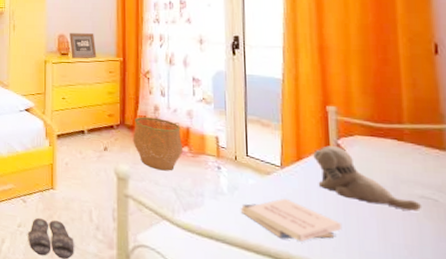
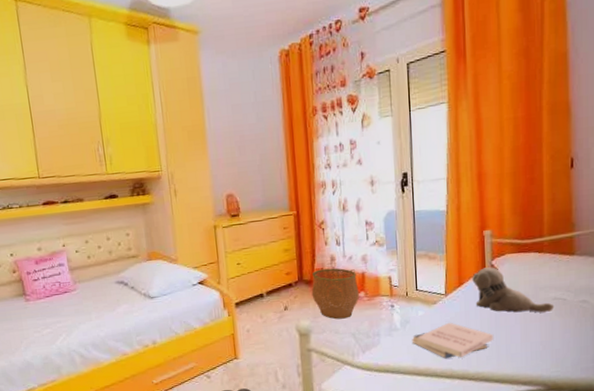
picture frame: present [70,33,97,59] -> none [238,188,270,219]

